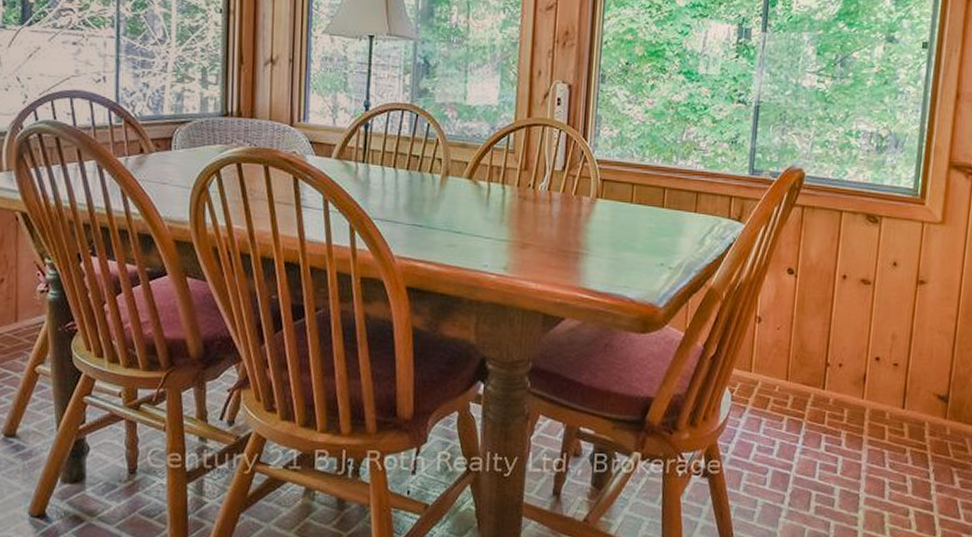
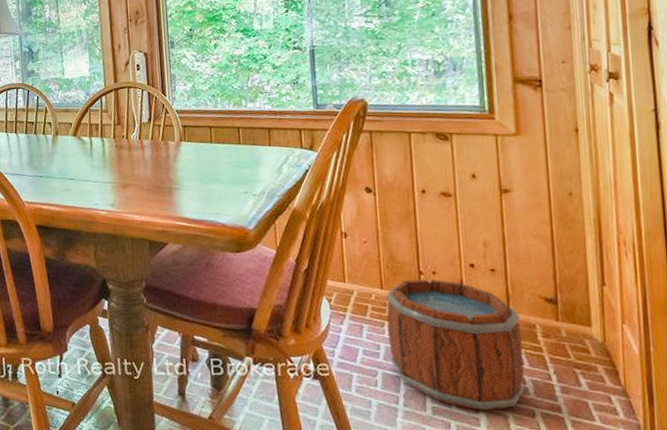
bucket: none [783,371,913,510] -> present [385,279,526,411]

